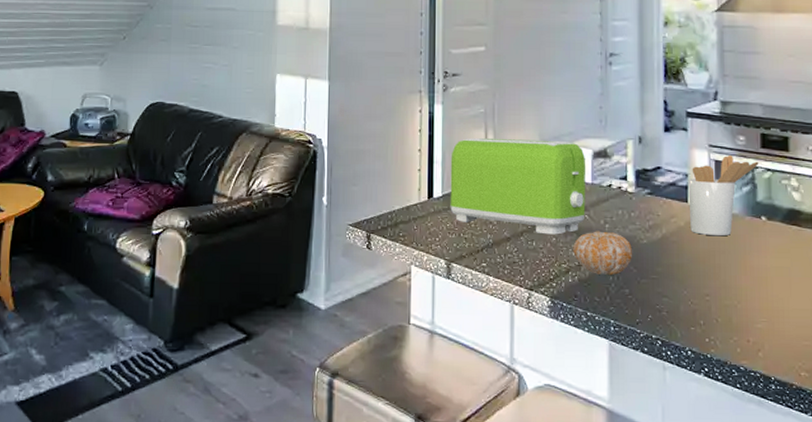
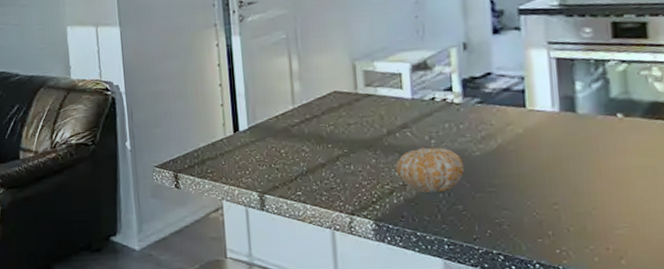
toaster: present [450,137,586,235] -> none [254,57,407,157]
utensil holder: present [688,155,759,235] -> none [525,51,611,141]

